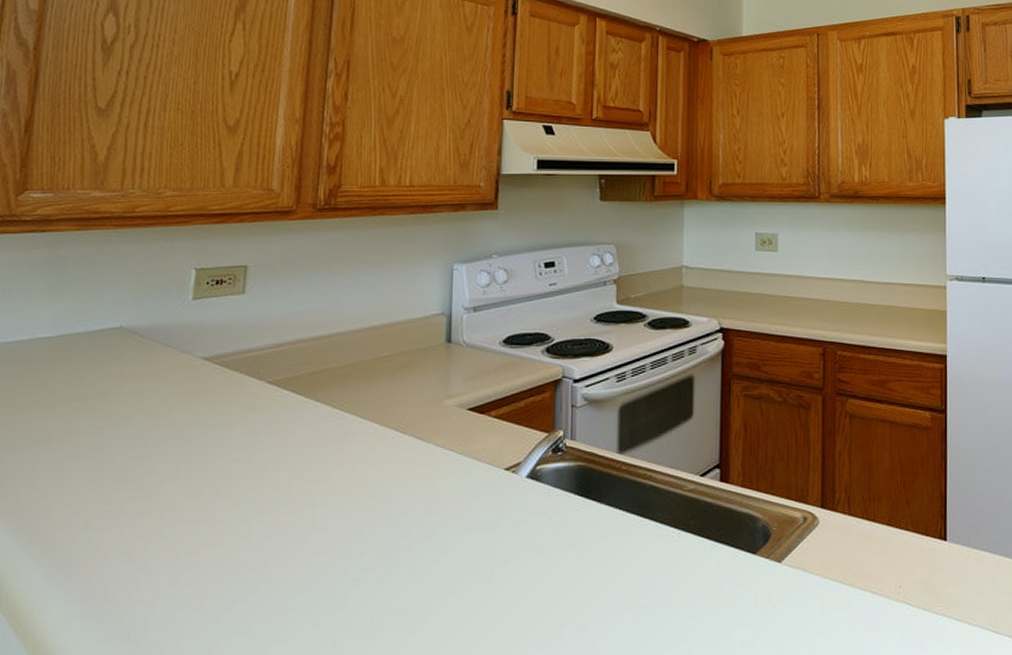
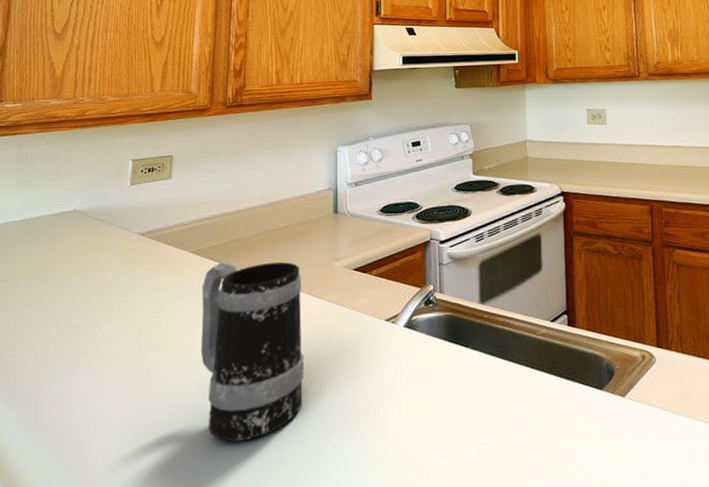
mug: none [277,396,405,605] -> present [200,262,305,442]

